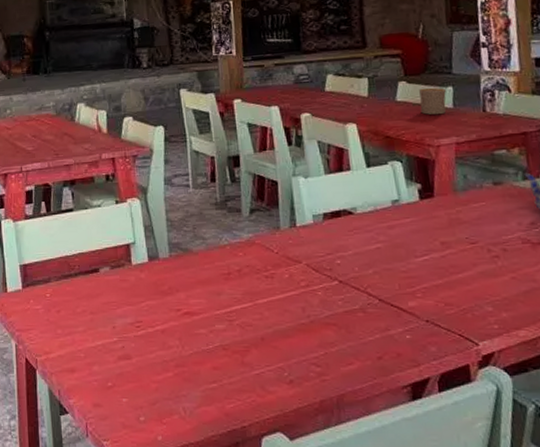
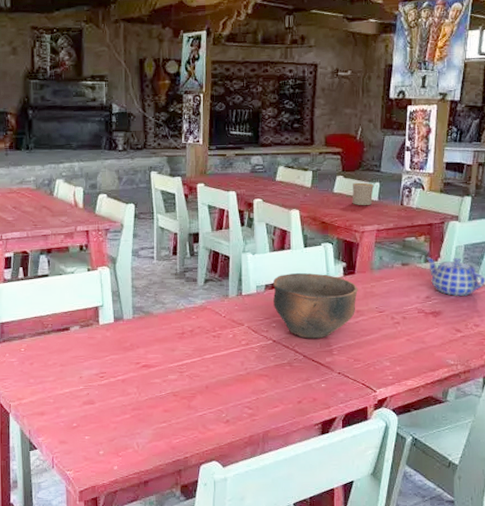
bowl: none [332,197,440,278] -> present [272,272,358,339]

